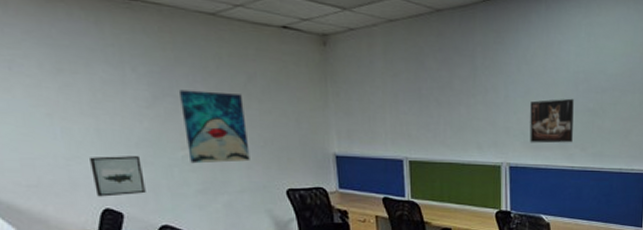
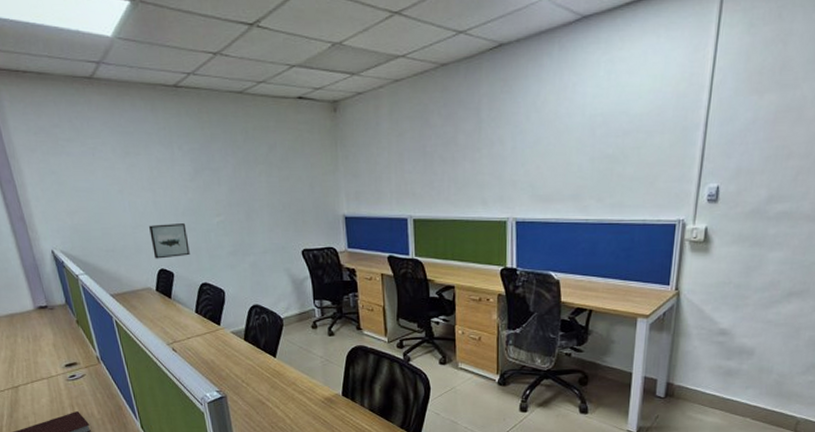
wall art: present [178,89,250,164] -> none [214,162,271,228]
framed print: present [530,98,574,144] -> none [538,145,590,196]

